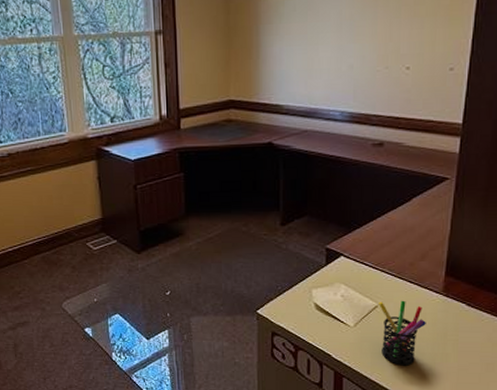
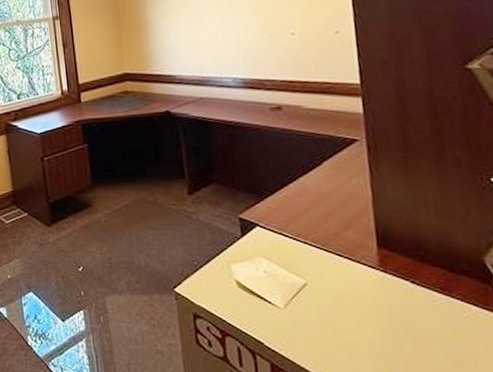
pen holder: present [379,300,426,366] -> none [307,276,368,358]

